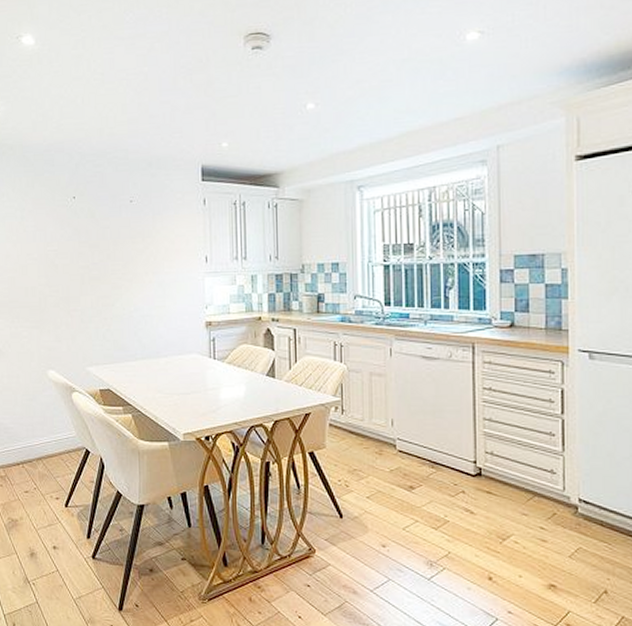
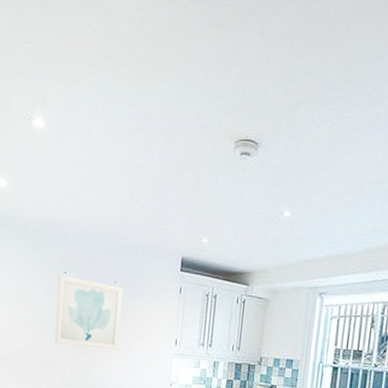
wall art: none [67,201,142,277] -> present [55,275,124,351]

